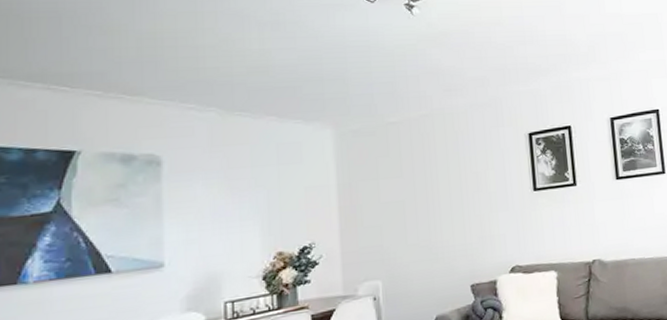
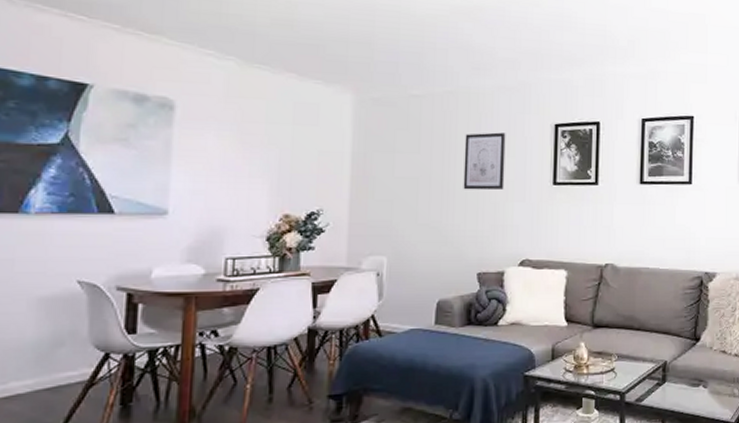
wall art: none [444,147,487,207] -> present [463,132,506,191]

